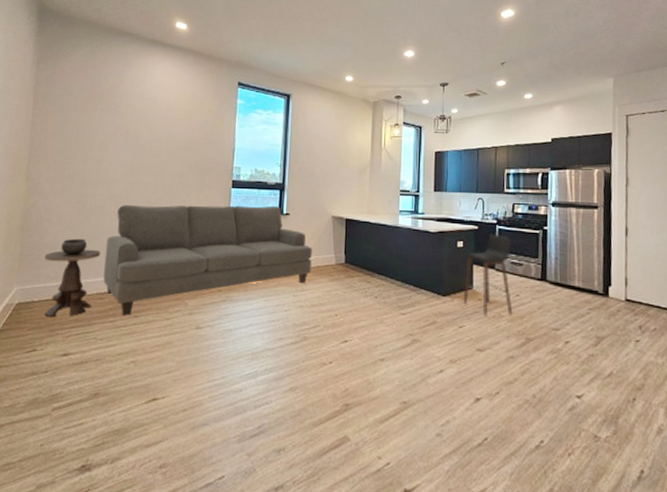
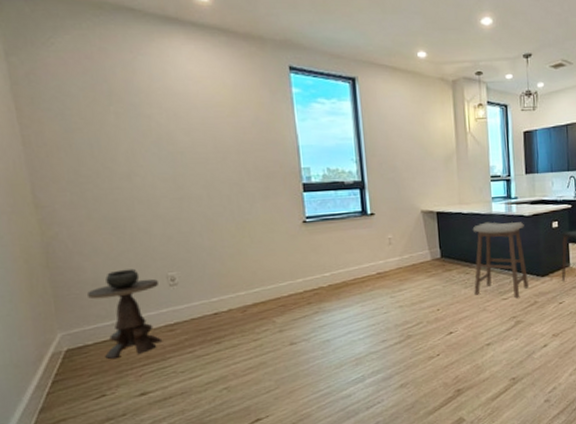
sofa: present [103,205,312,316] -> none [162,206,407,344]
bar stool: none [373,234,429,315] -> present [472,222,529,299]

